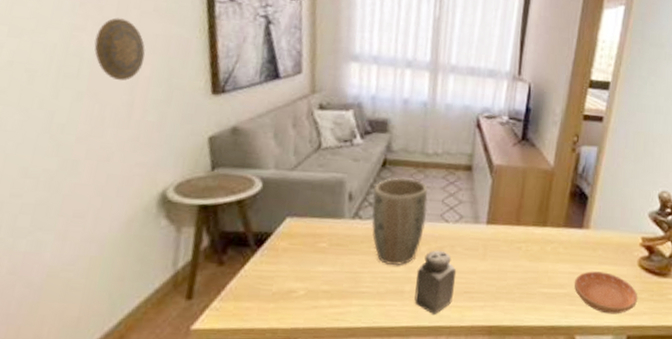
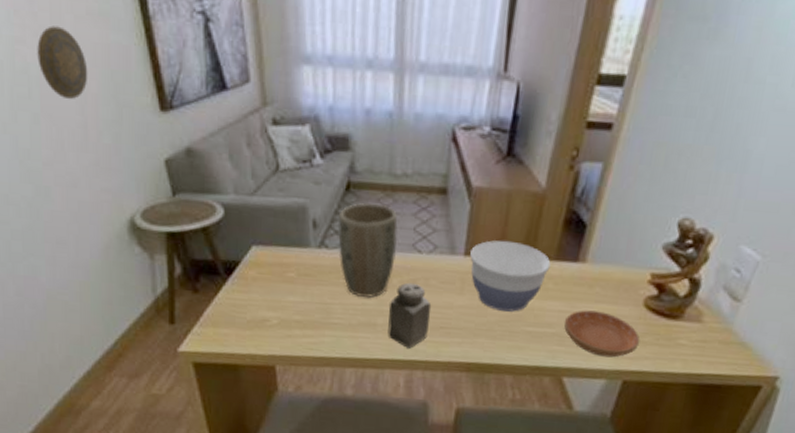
bowl: none [491,210,561,275] -> present [470,240,551,312]

